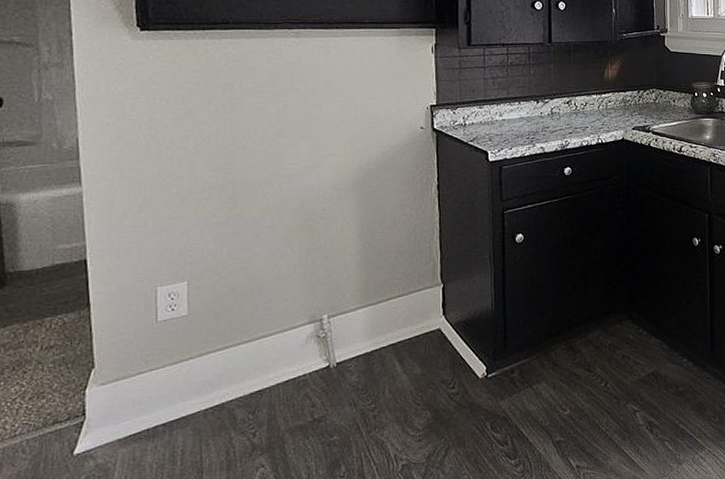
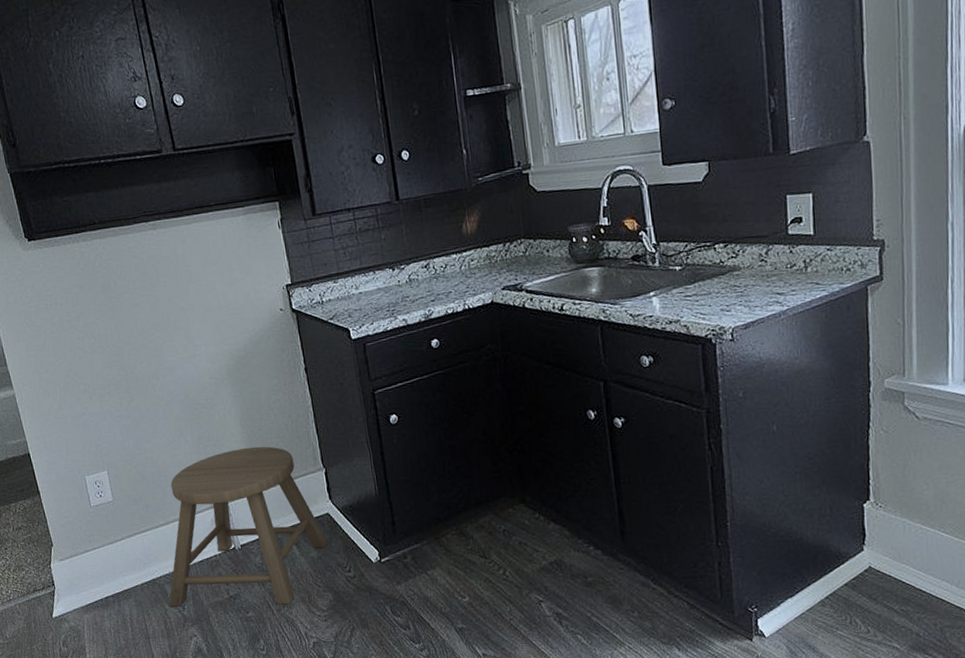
stool: none [237,260,436,434] -> present [169,446,329,607]

